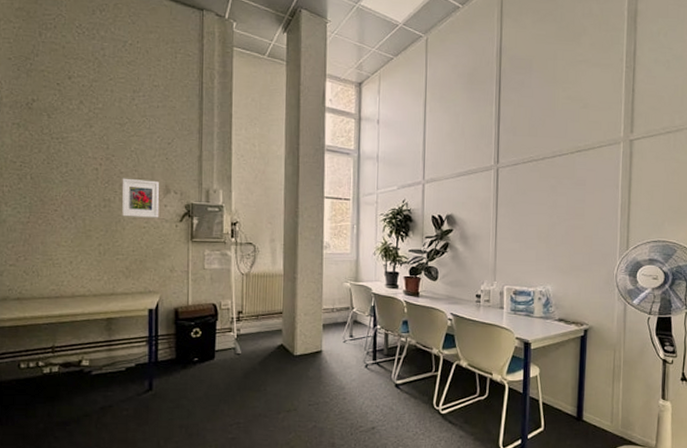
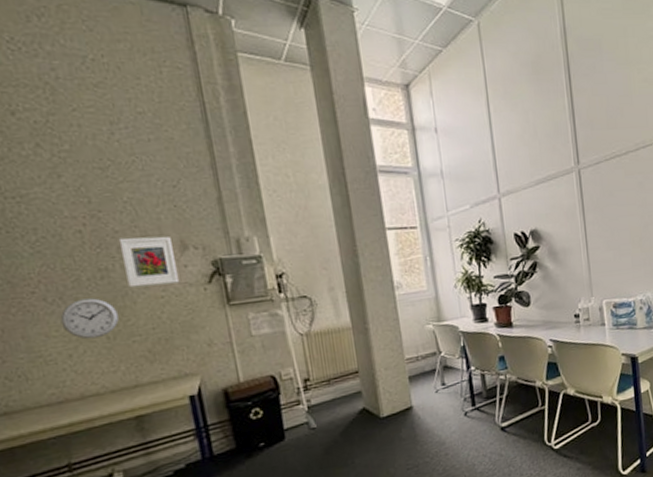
wall clock: none [70,220,110,252] -> present [60,298,119,340]

